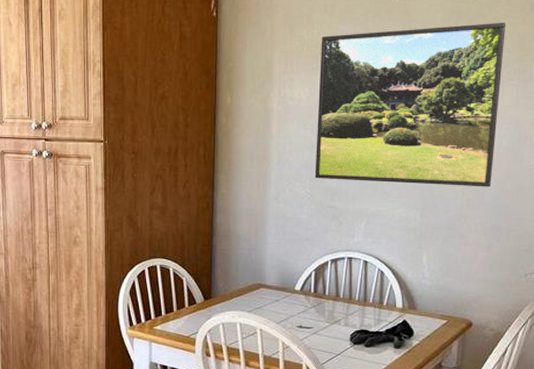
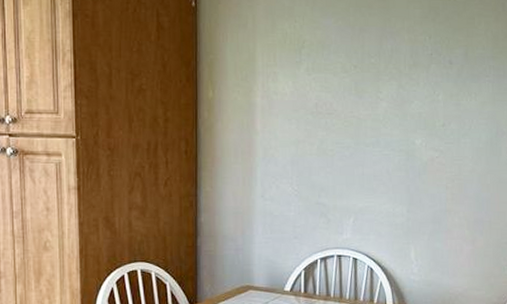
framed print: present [314,22,506,187] -> none [301,20,481,182]

